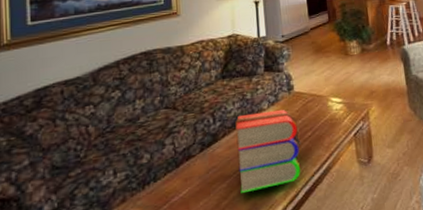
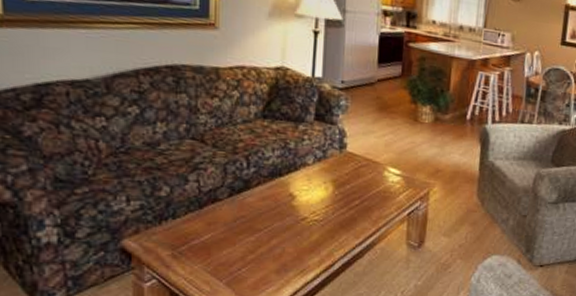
books: present [235,109,301,193] -> none [270,164,347,251]

